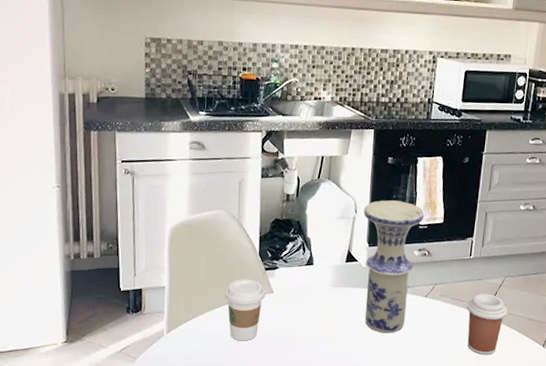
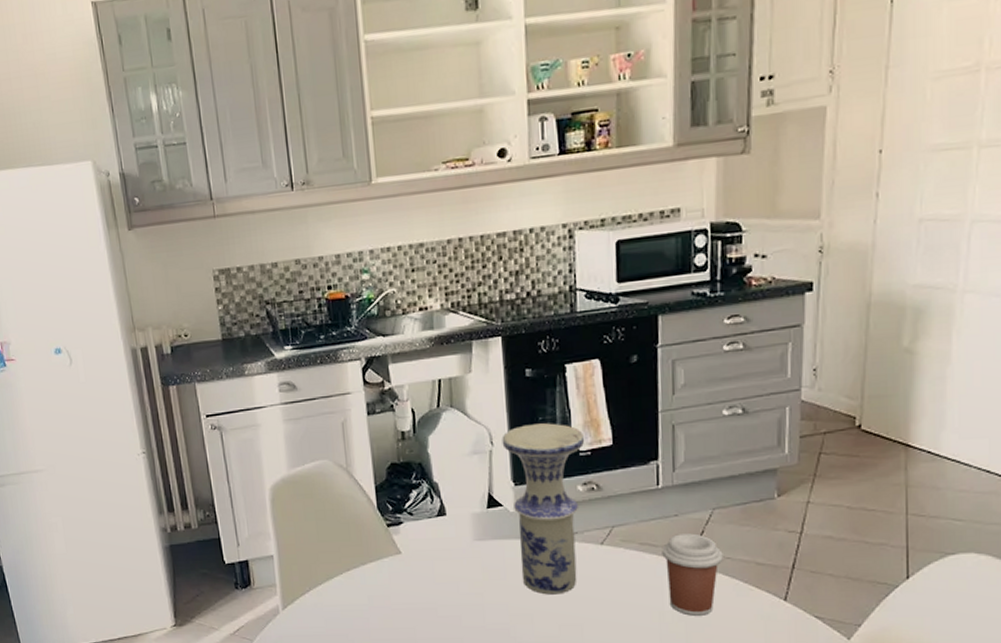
coffee cup: present [225,279,265,341] -> none [342,539,392,615]

